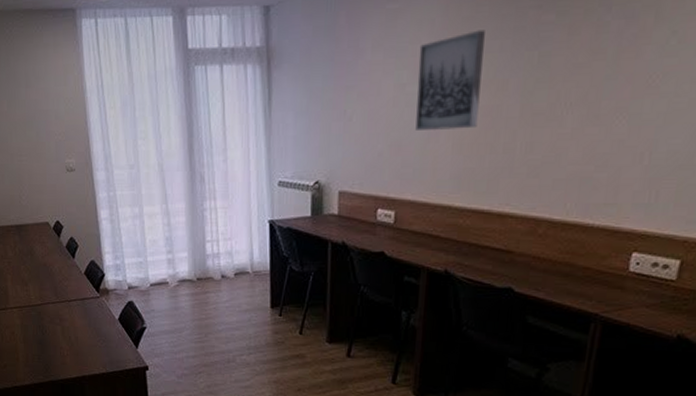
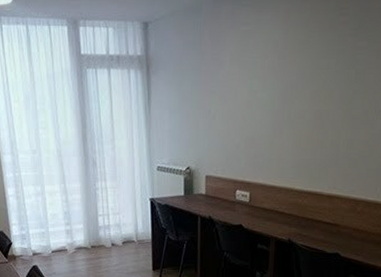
wall art: present [415,29,485,130] -> none [265,51,316,128]

